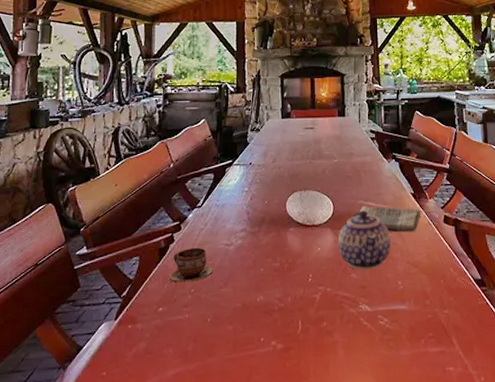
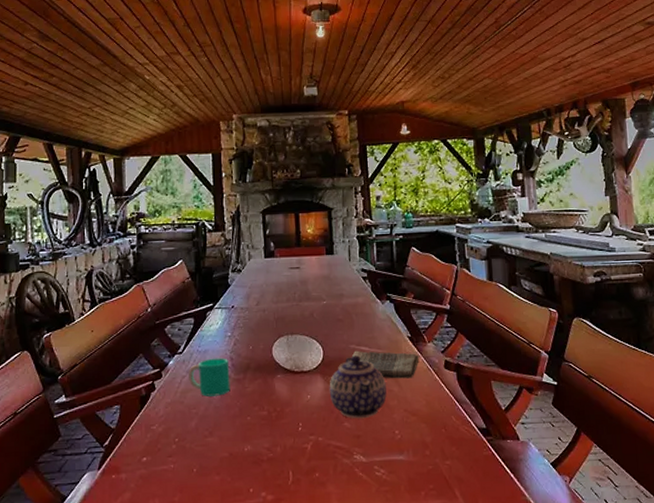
cup: present [168,247,213,283] -> none [151,395,197,432]
cup: none [207,211,246,249] -> present [189,358,230,397]

